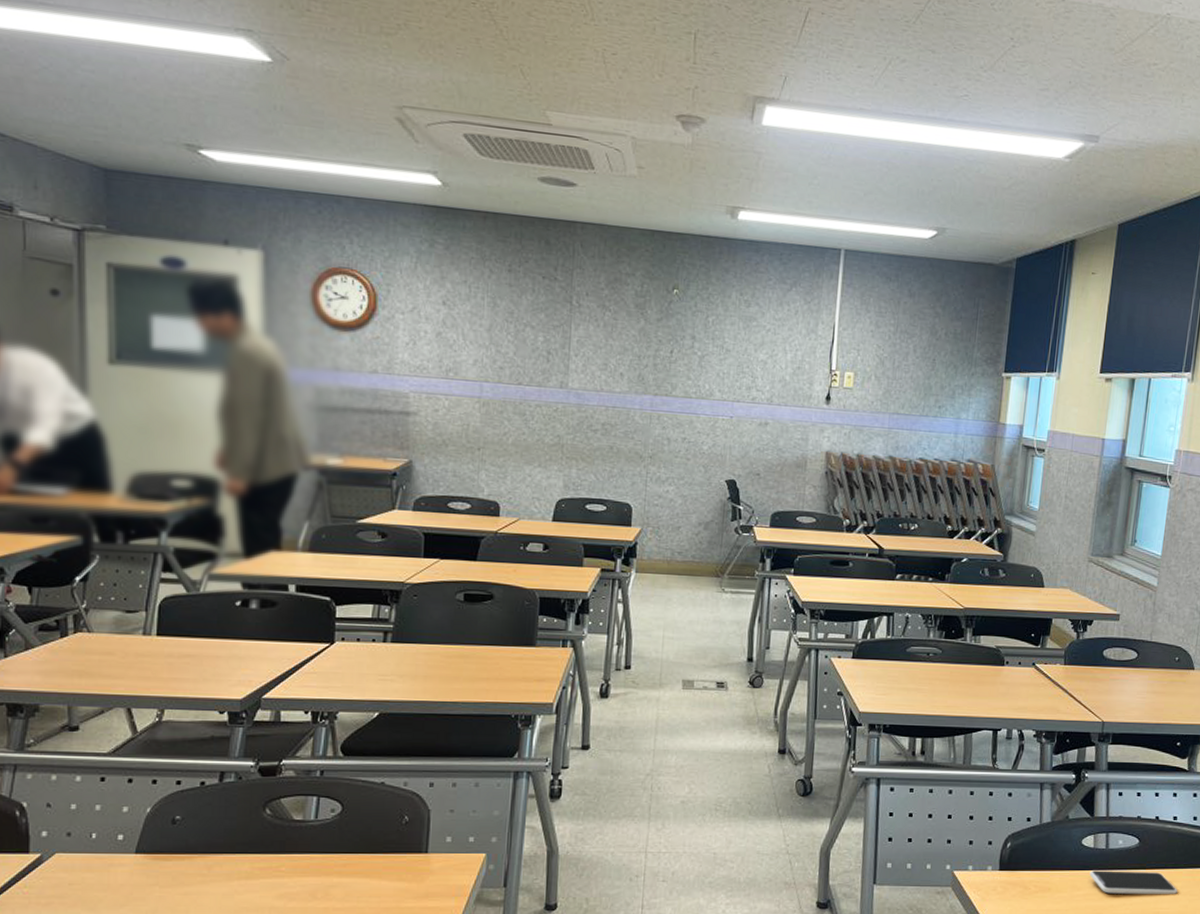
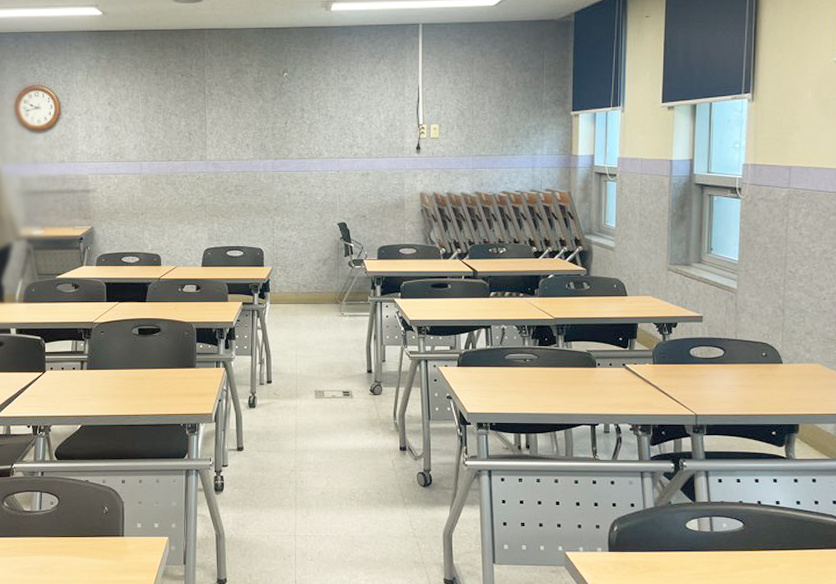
smartphone: present [1089,870,1178,895] -> none [697,552,788,575]

